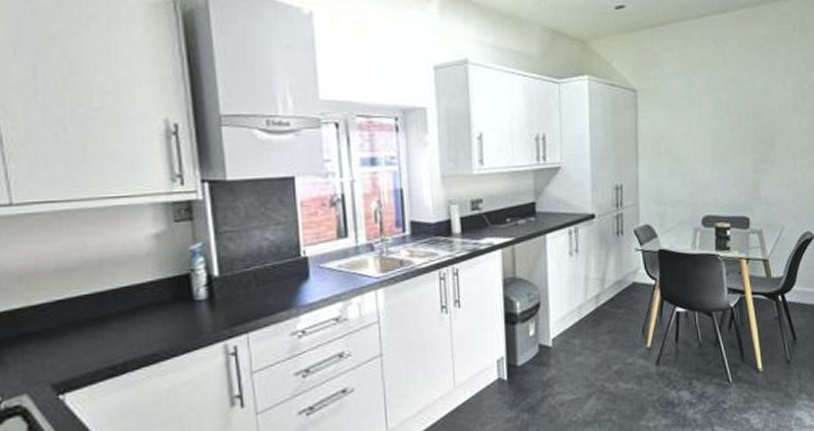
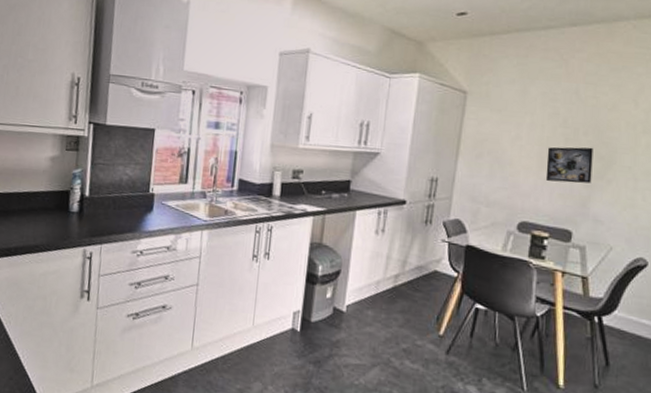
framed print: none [717,132,759,171] -> present [545,147,593,184]

